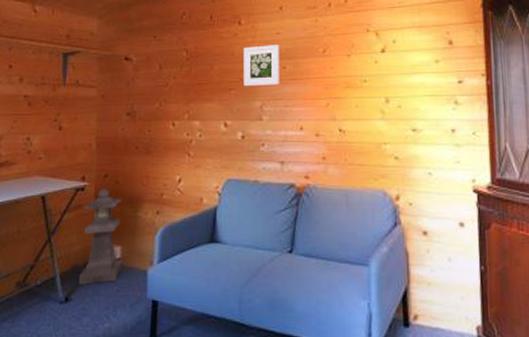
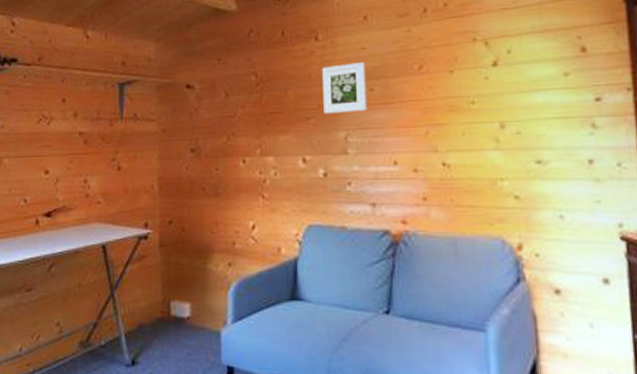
lantern: present [79,189,123,285] -> none [146,237,193,346]

